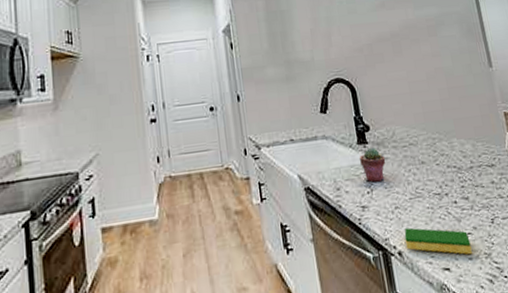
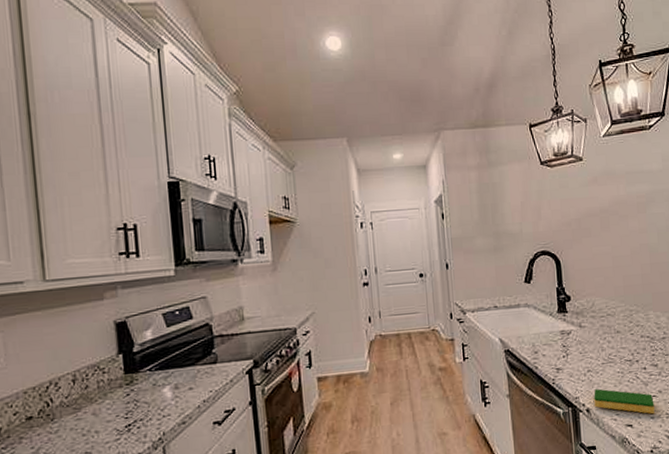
potted succulent: present [359,147,386,183] -> none [559,316,583,348]

